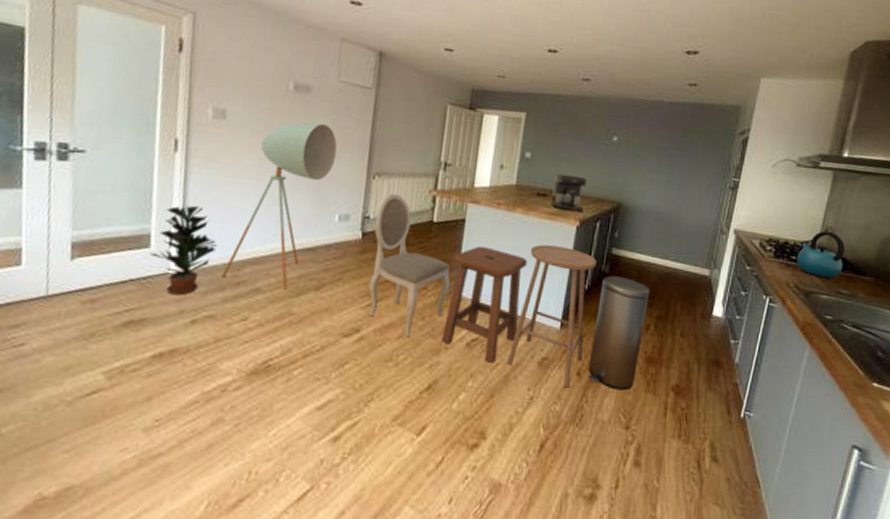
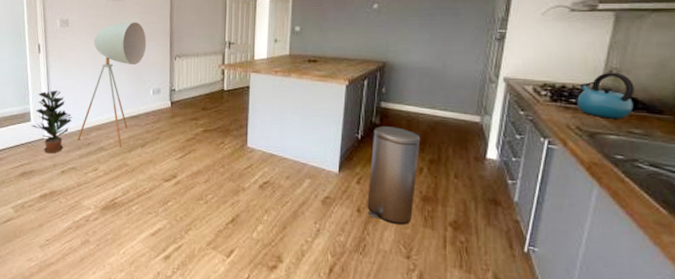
dining chair: present [368,193,451,338] -> none [179,70,242,182]
stool: present [441,246,528,363] -> none [239,107,305,201]
stool: present [507,244,597,388] -> none [295,103,367,223]
coffee maker: present [551,173,588,213] -> none [321,41,353,73]

